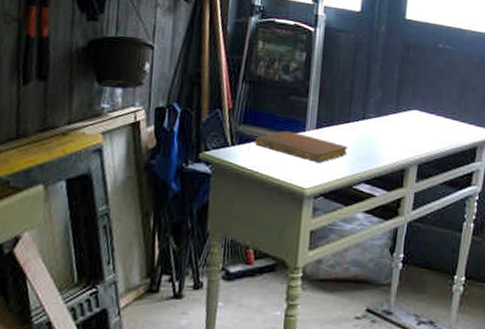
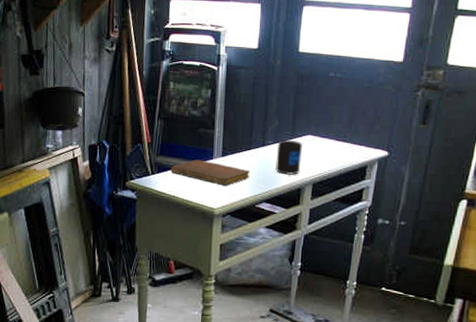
mug: none [377,114,407,153] -> present [275,140,302,175]

